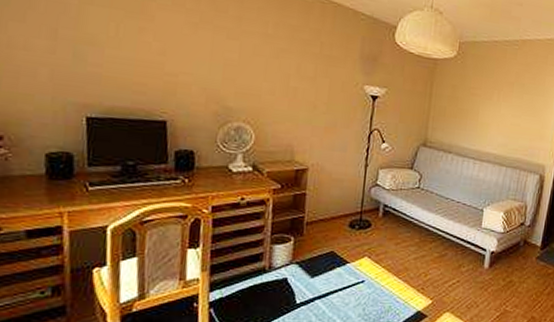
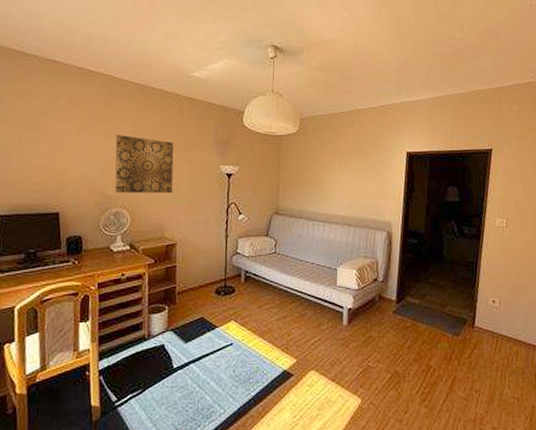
wall art: none [237,35,312,112] -> present [114,135,174,194]

